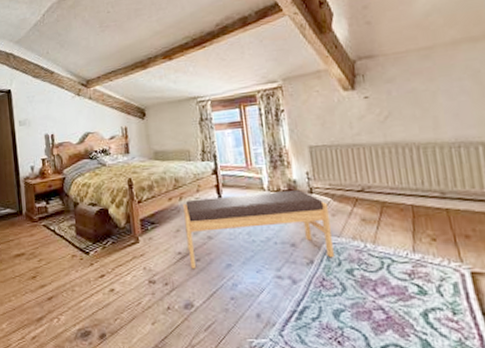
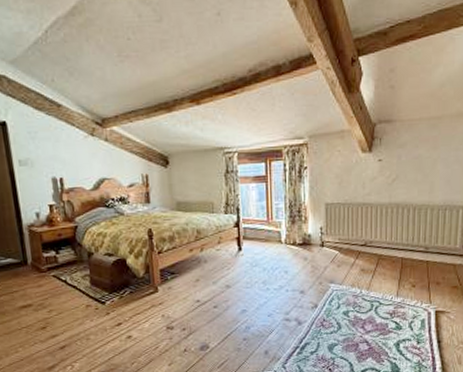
bench: present [183,190,335,269] -> none [204,243,335,315]

